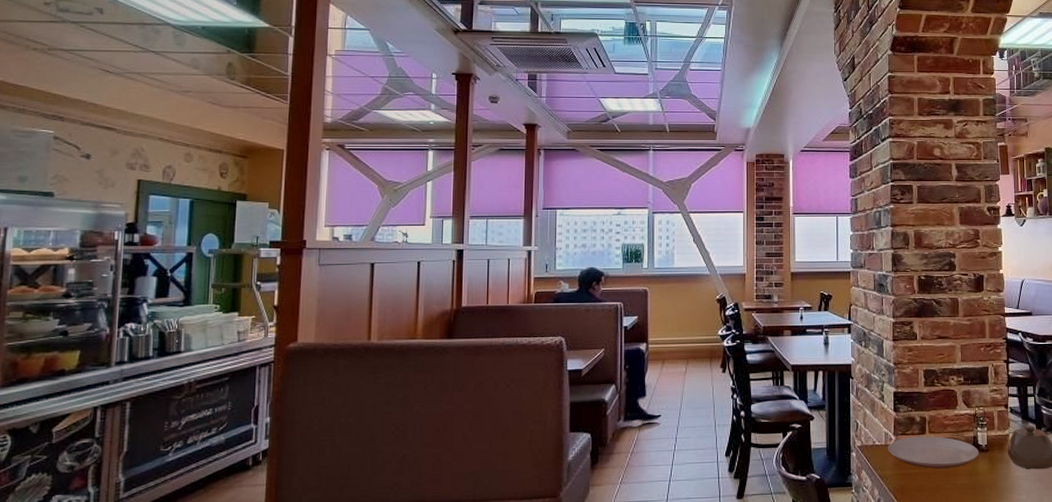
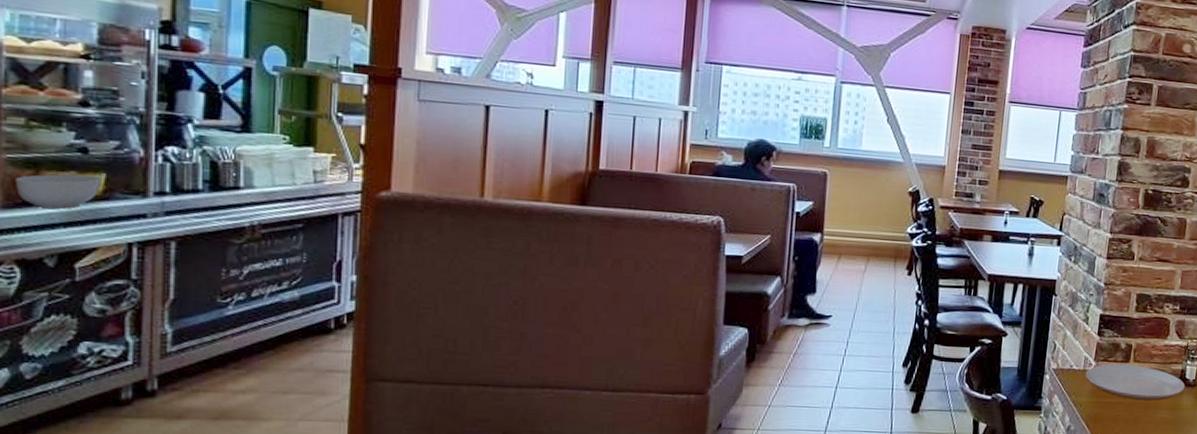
bowl: none [11,353,77,385] -> present [14,174,102,209]

